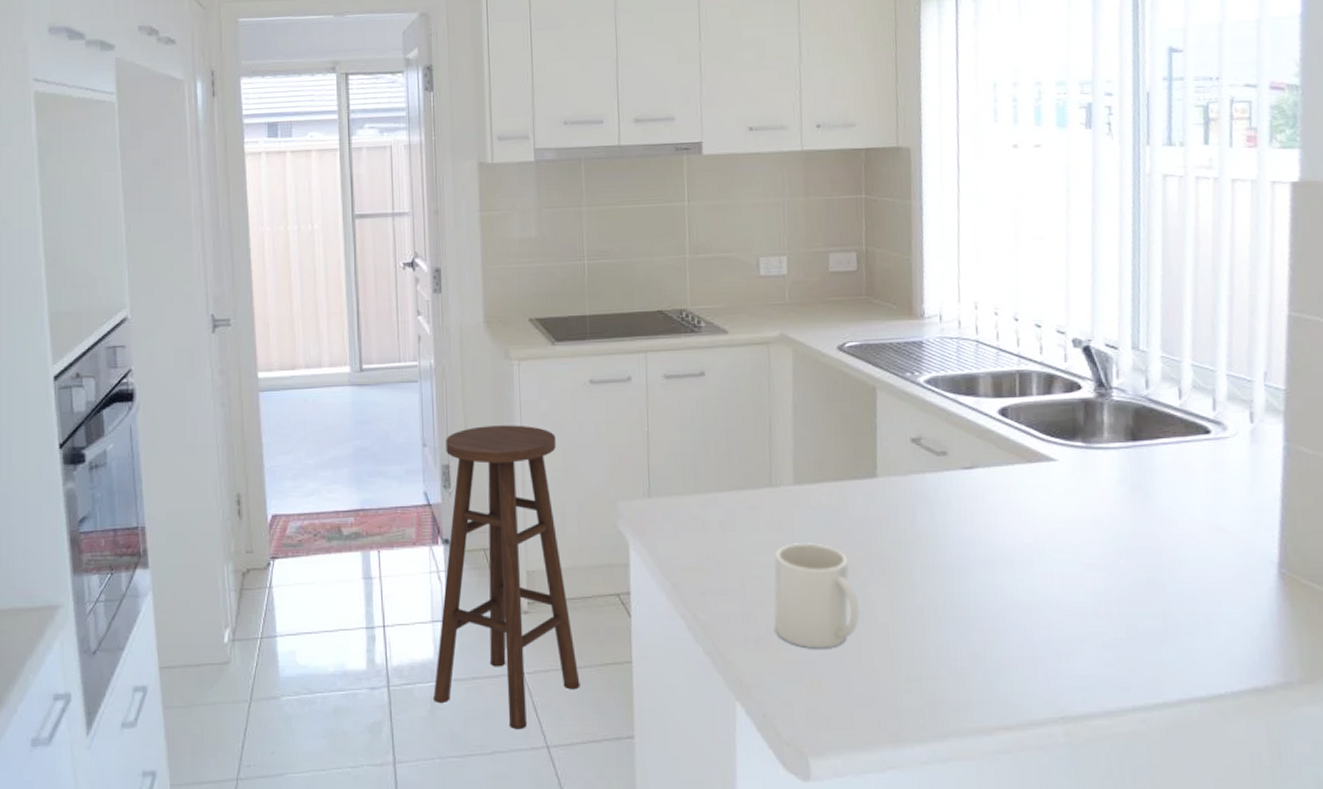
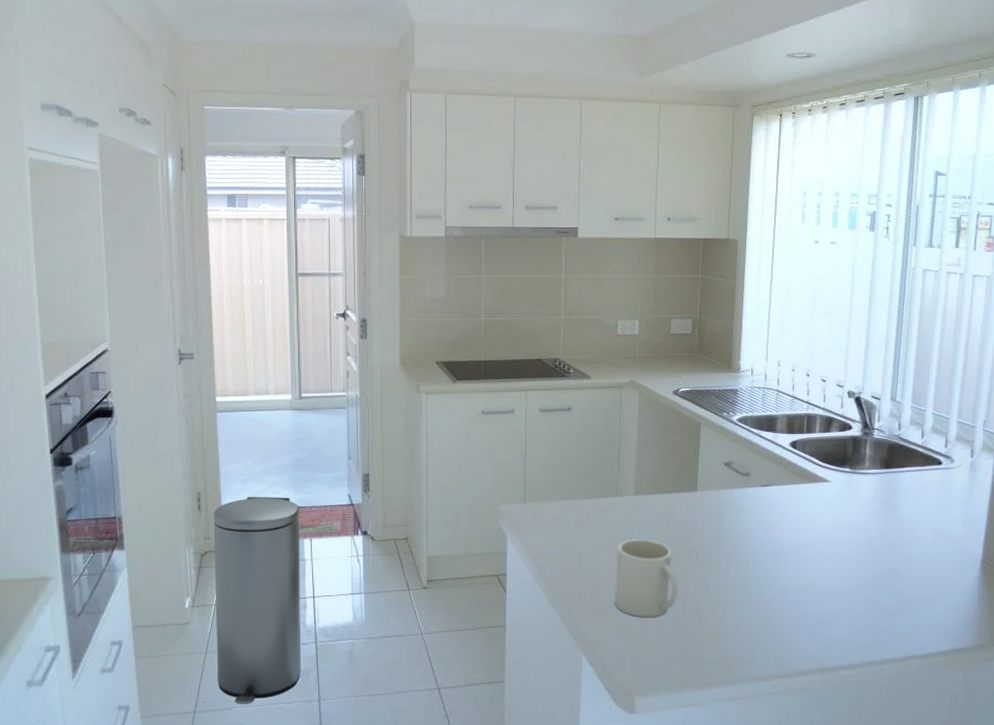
pedal bin: none [257,497,371,768] -> present [214,497,302,704]
bar stool: present [433,425,580,730] -> none [351,444,465,676]

